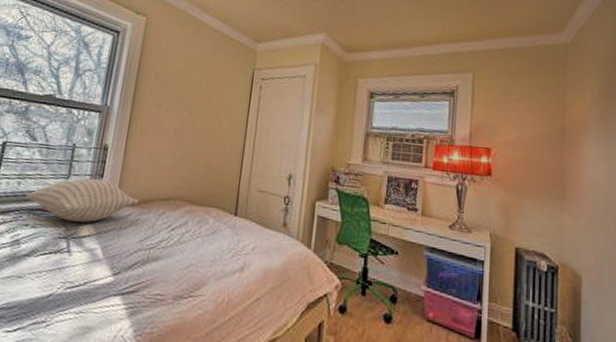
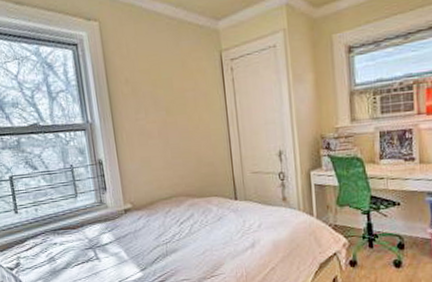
pillow: present [25,178,139,223] -> none [45,191,145,234]

